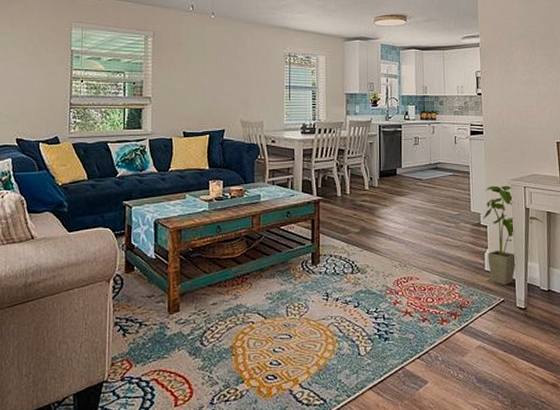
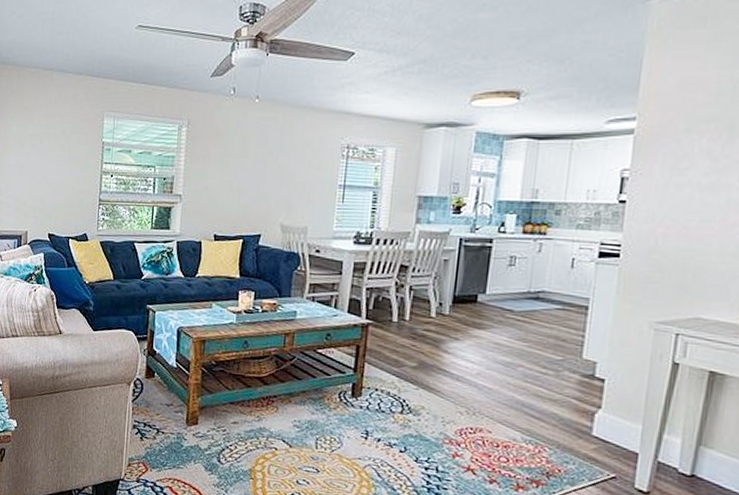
house plant: present [483,185,544,285] -> none [598,327,701,459]

